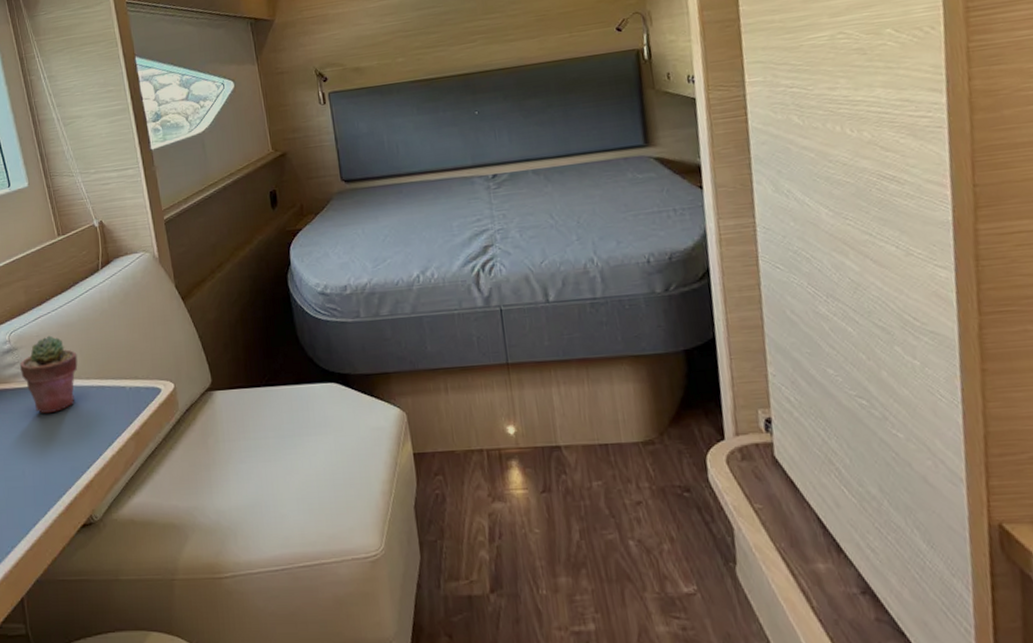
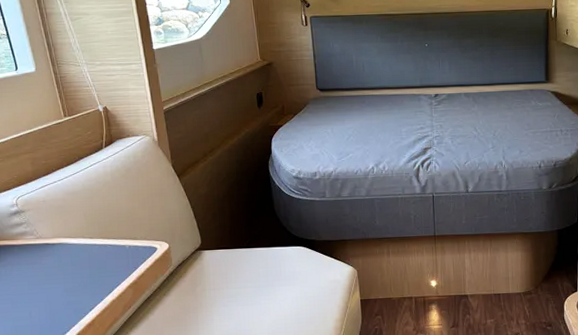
potted succulent: present [19,335,78,414] -> none [26,201,82,266]

